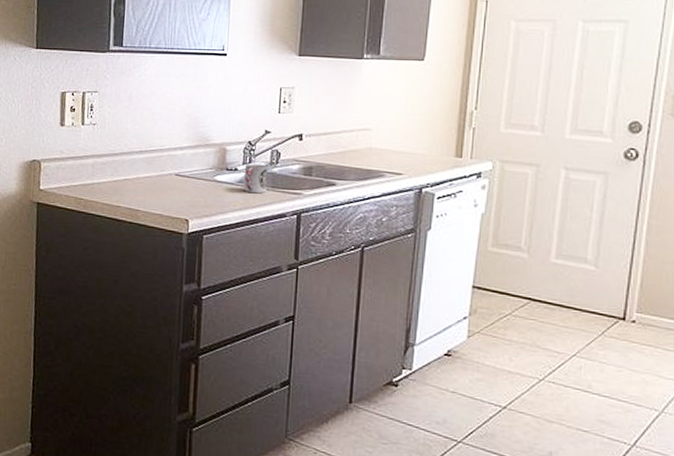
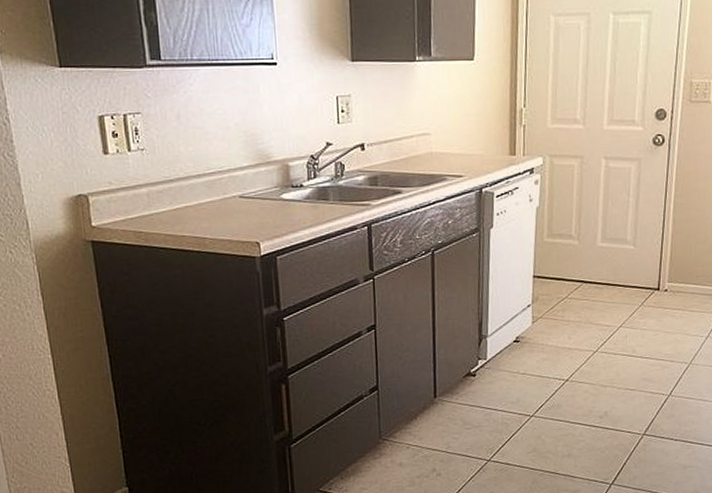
cup: present [244,163,267,193] -> none [311,178,335,208]

